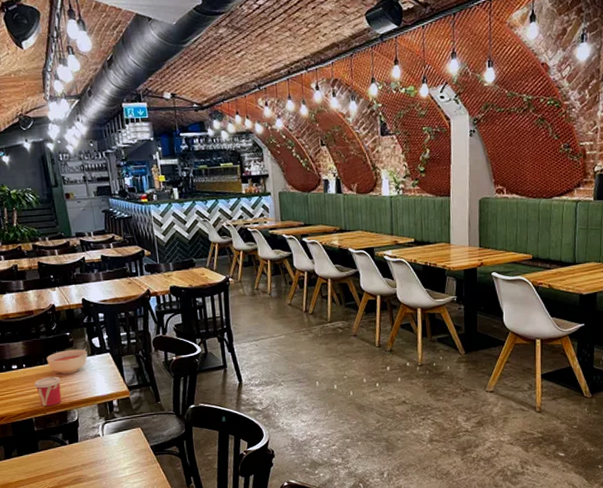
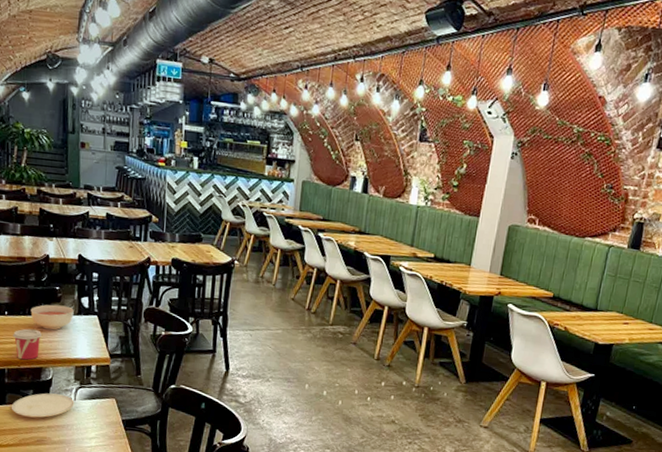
plate: none [44,432,103,460] -> present [11,393,74,418]

